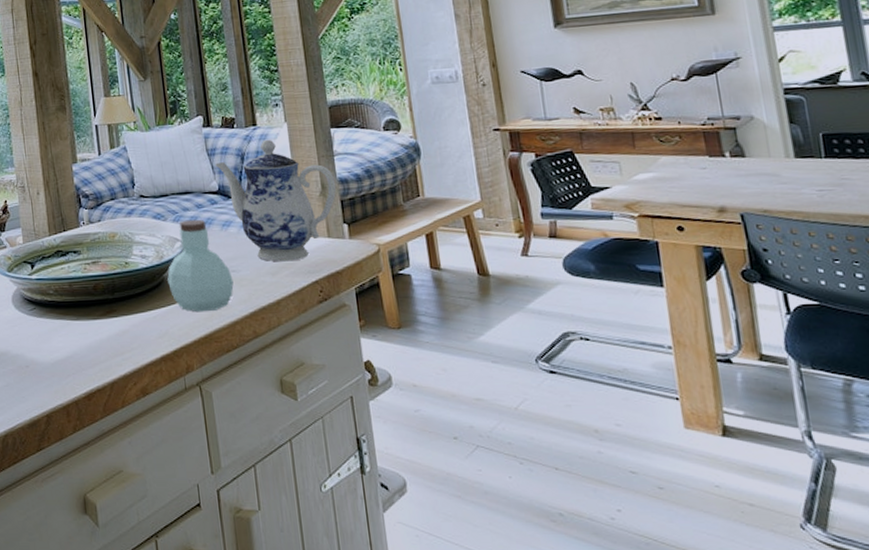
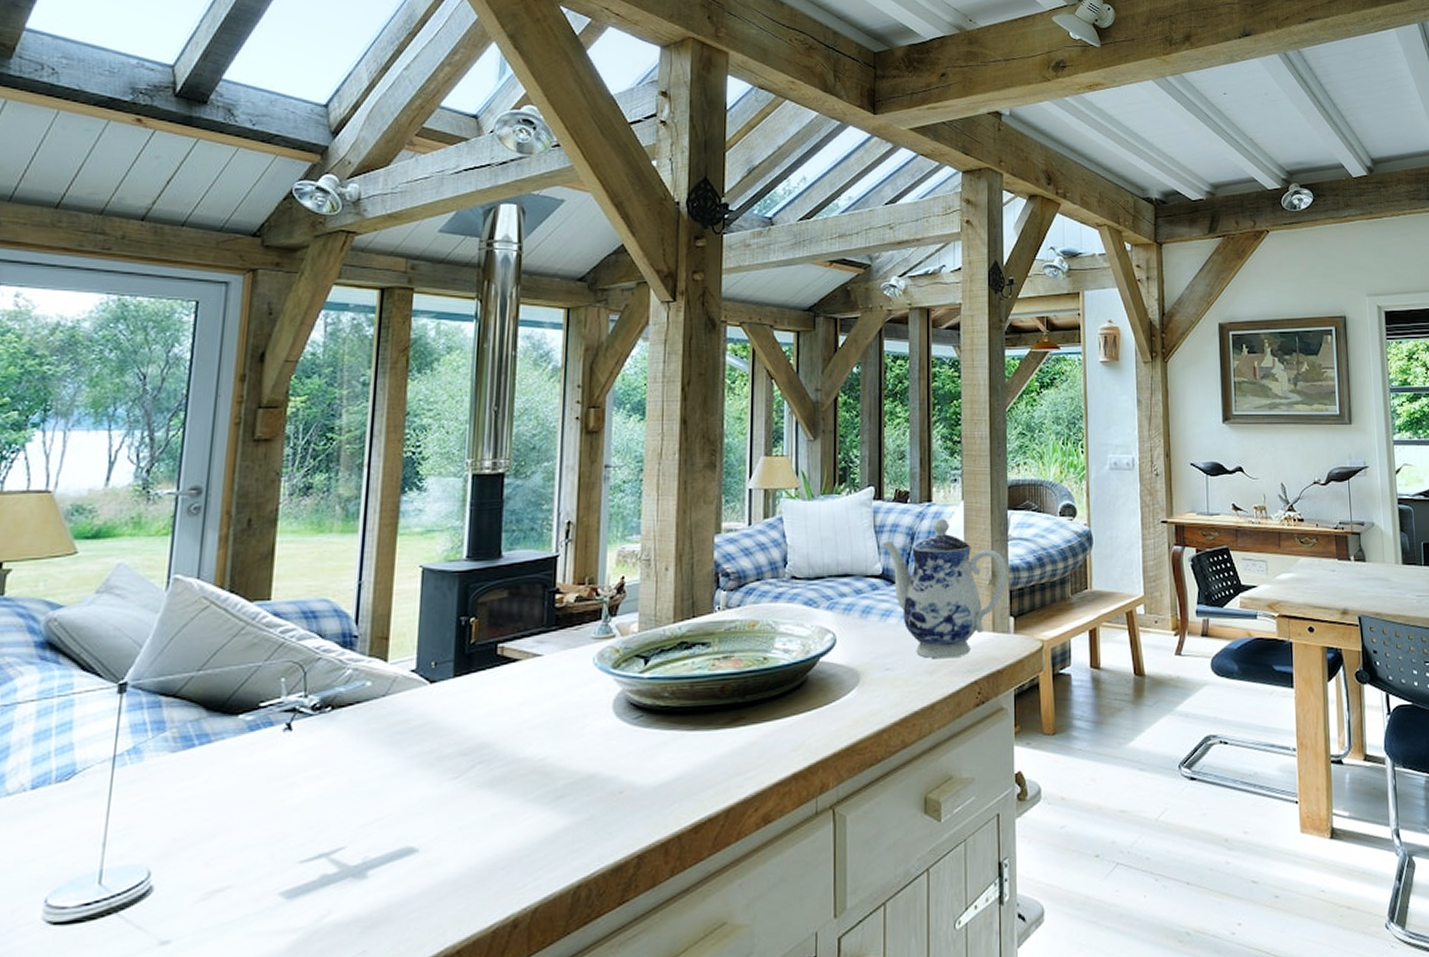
jar: present [167,219,234,313] -> none [811,607,886,719]

